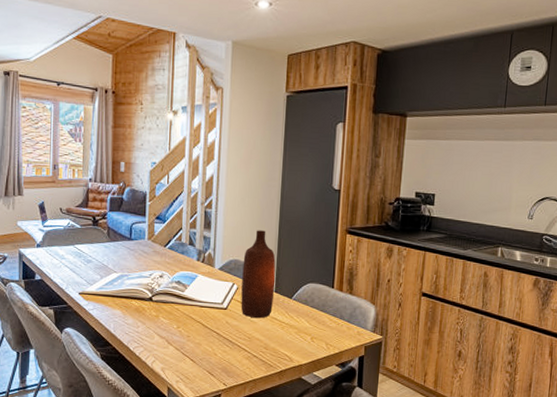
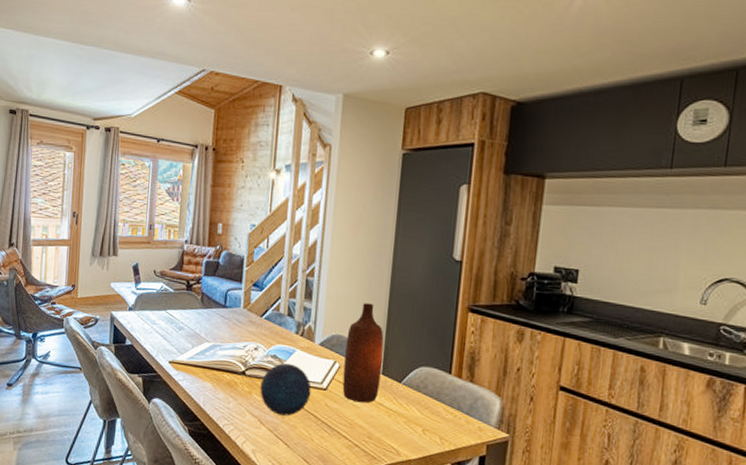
decorative orb: none [166,288,213,335] -> present [260,363,312,416]

